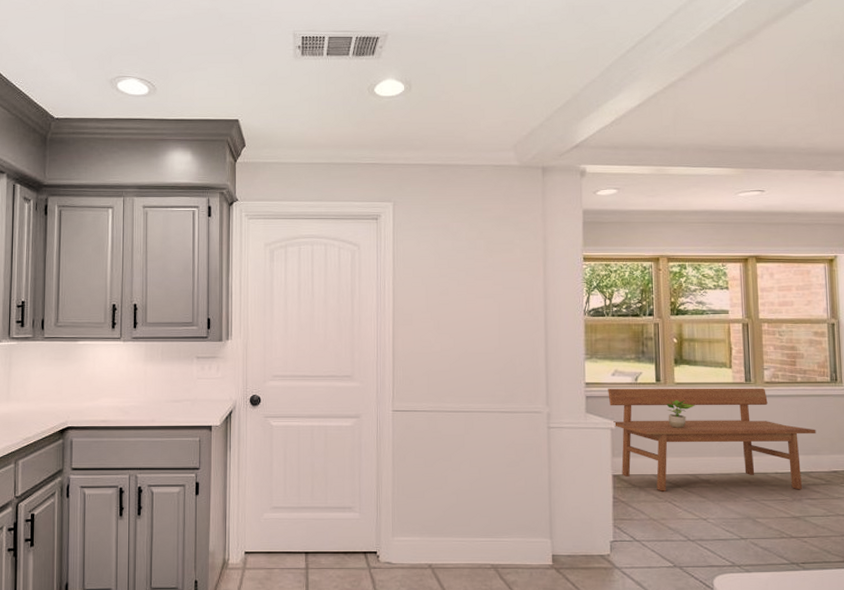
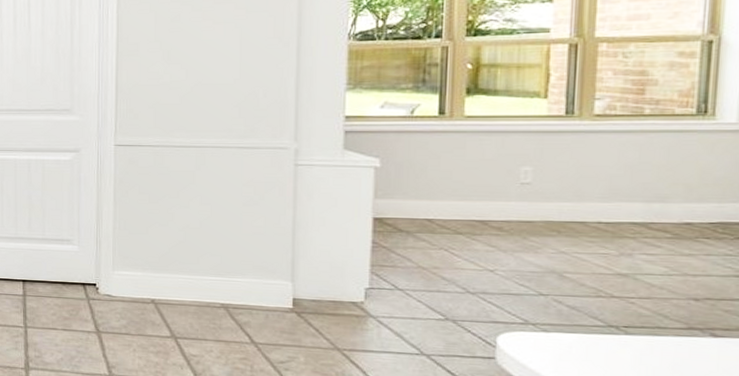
bench: present [608,388,816,491] -> none [373,121,666,243]
potted plant: present [666,398,696,428] -> none [451,134,492,168]

